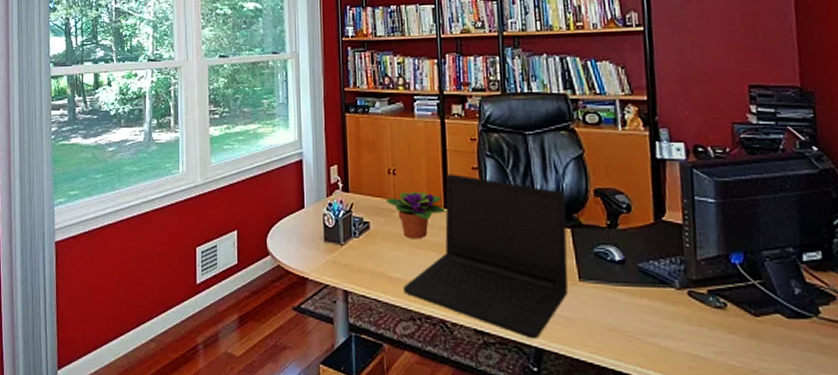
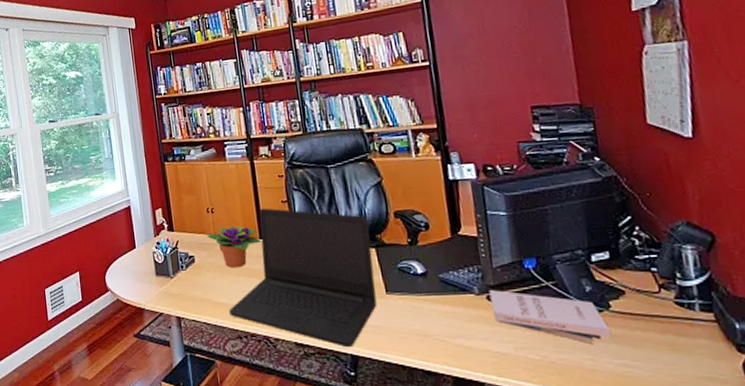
books: none [691,284,818,353] -> present [489,289,611,344]

